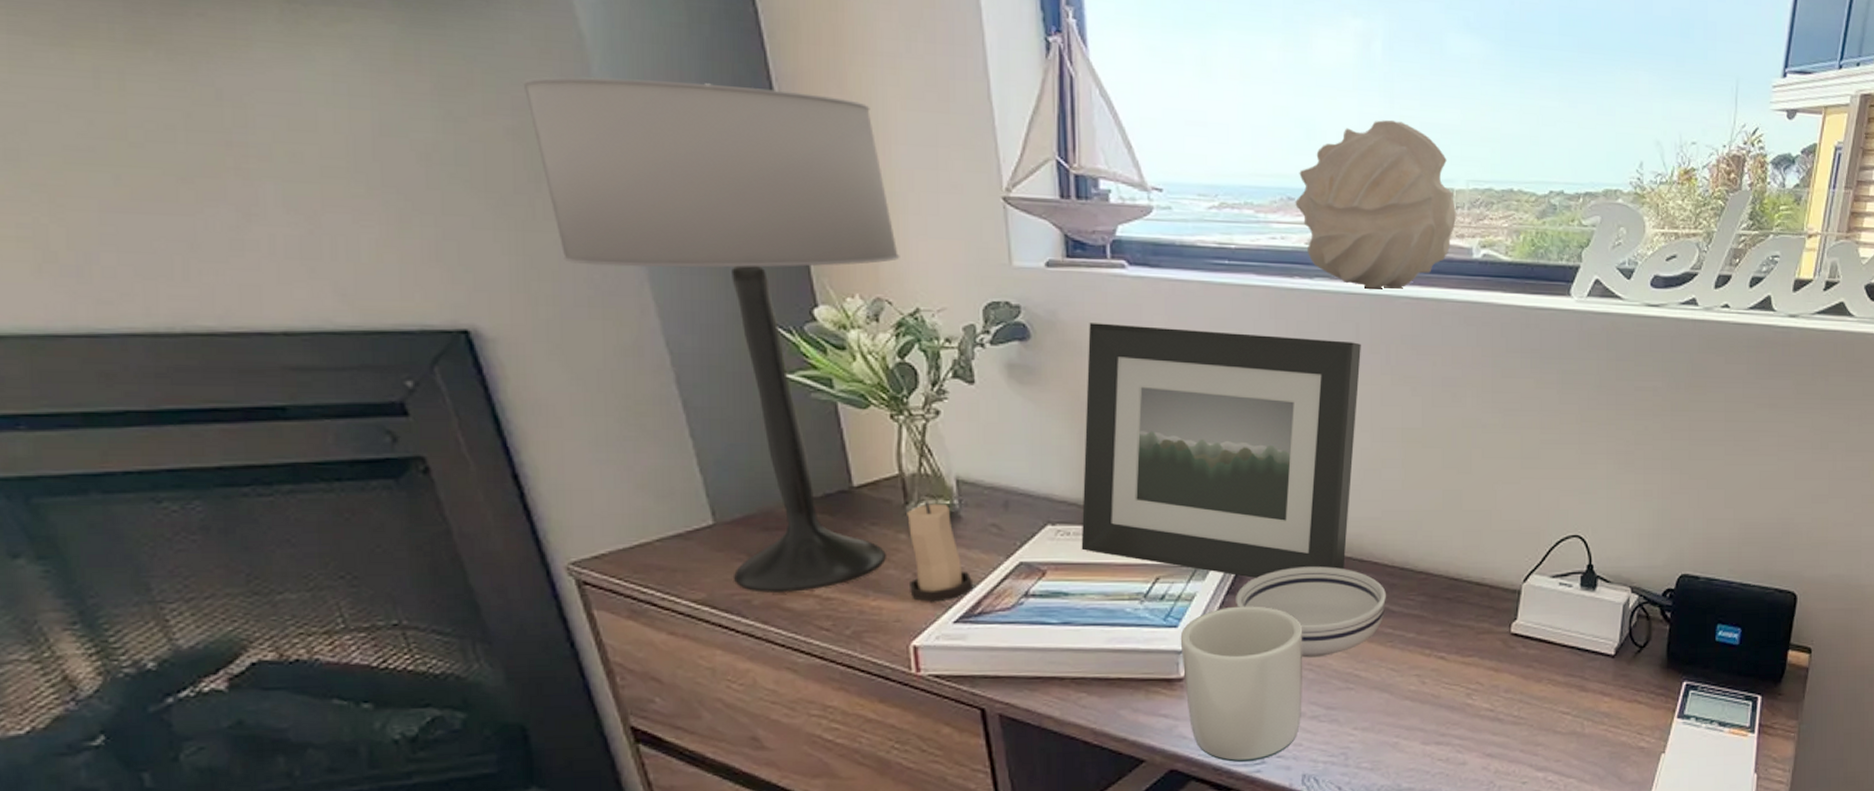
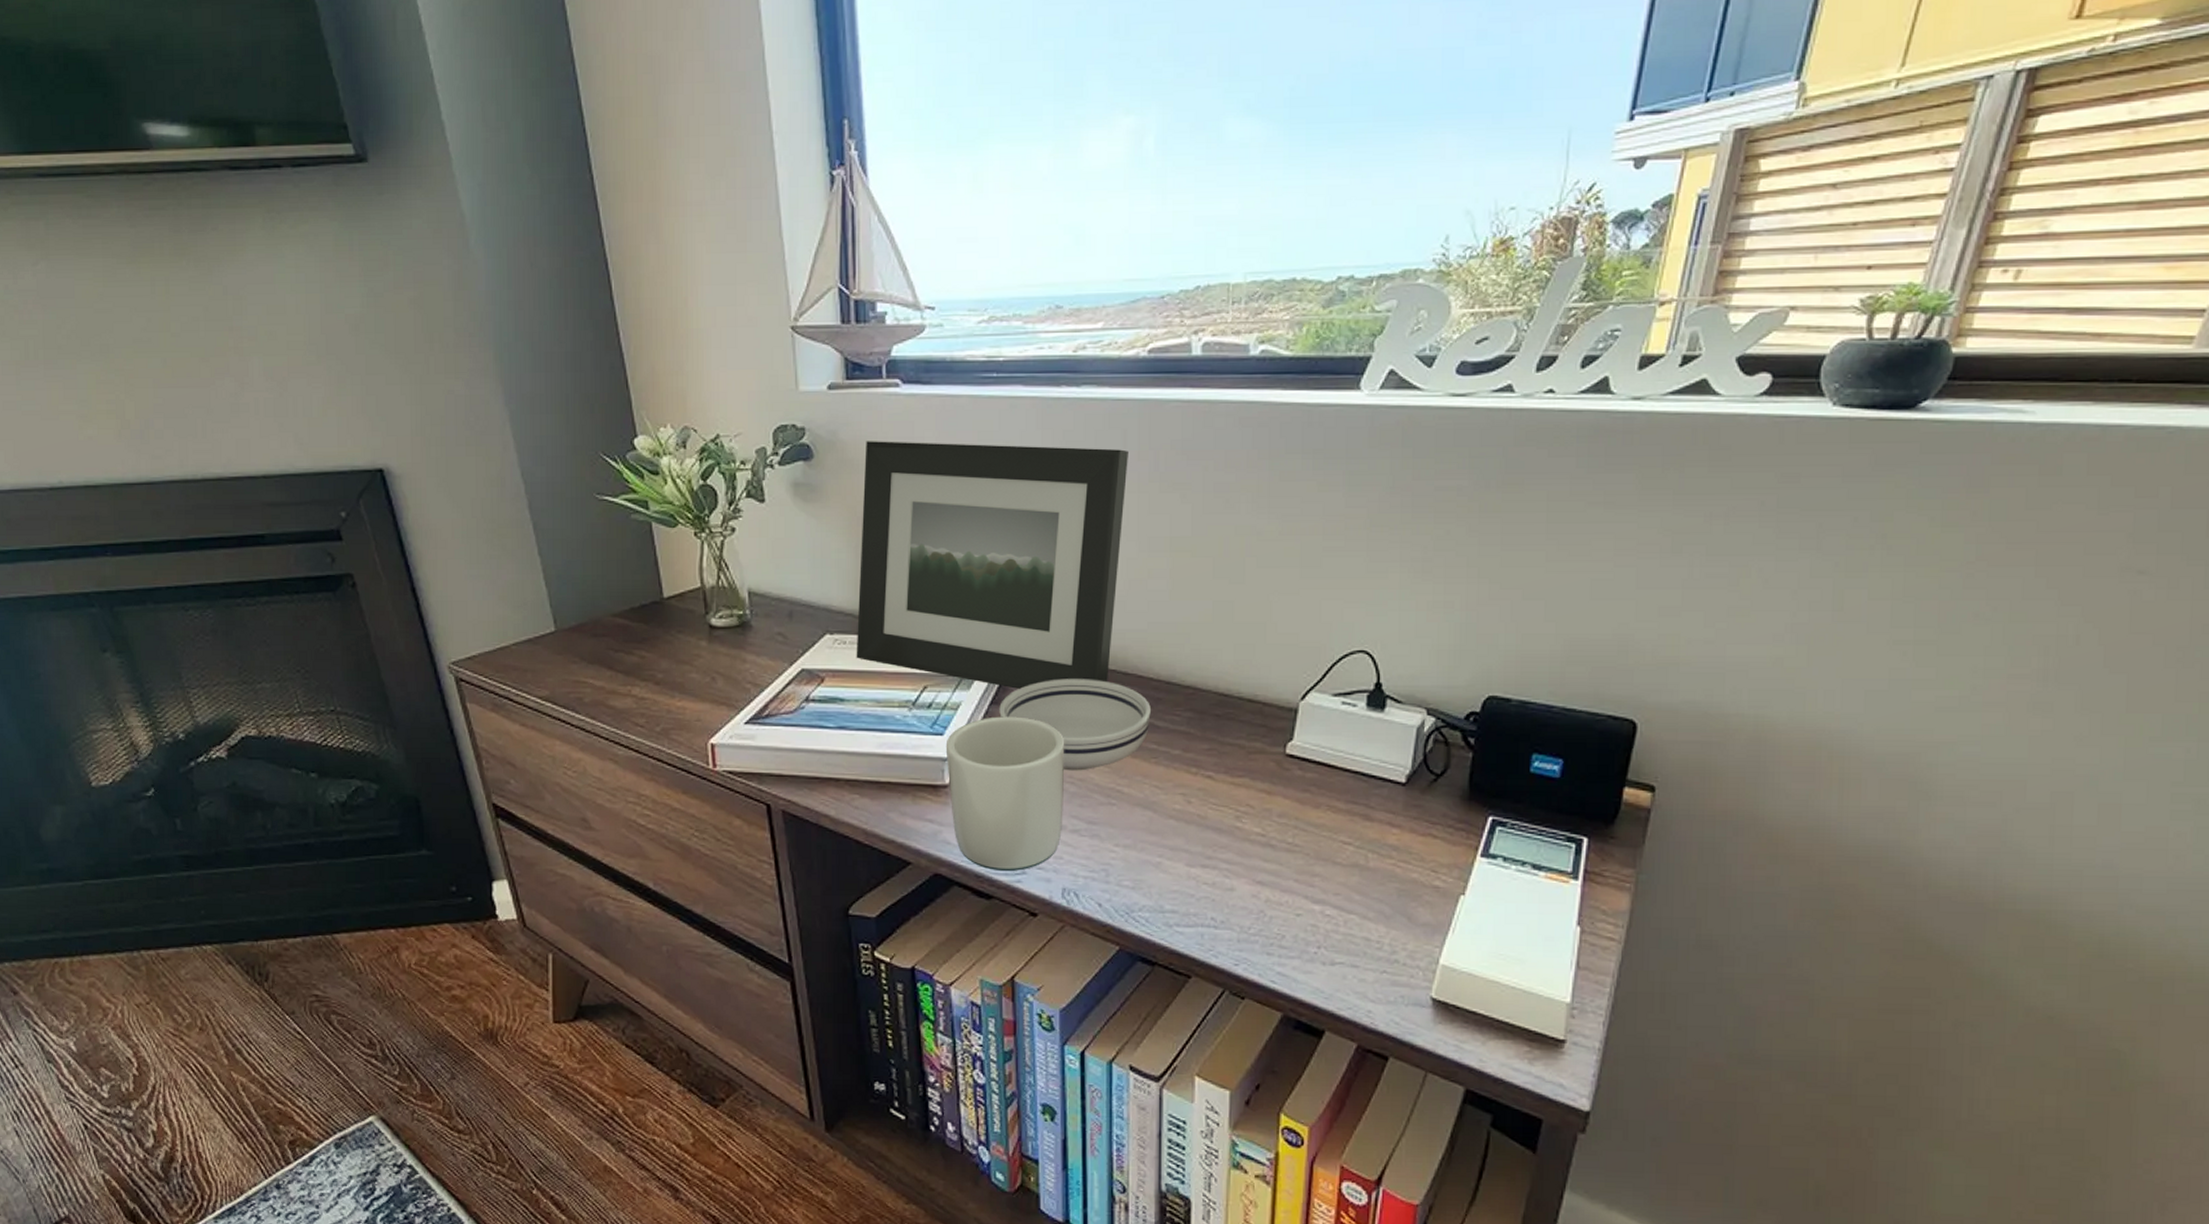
table lamp: present [523,77,900,593] -> none [421,245,704,692]
candle: present [907,501,972,602] -> none [707,611,761,704]
seashell: present [1295,120,1457,290] -> none [1063,216,1233,395]

